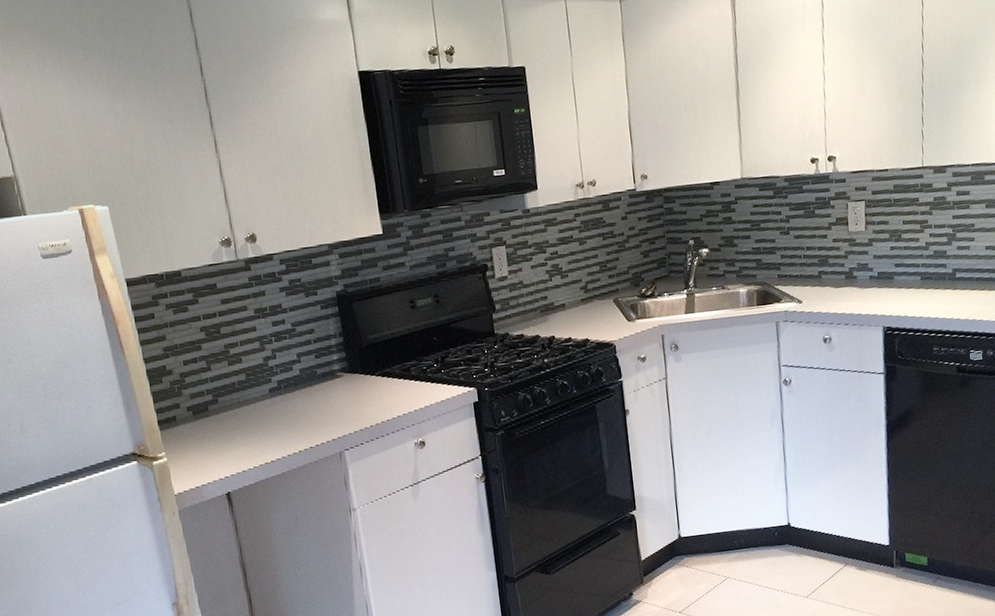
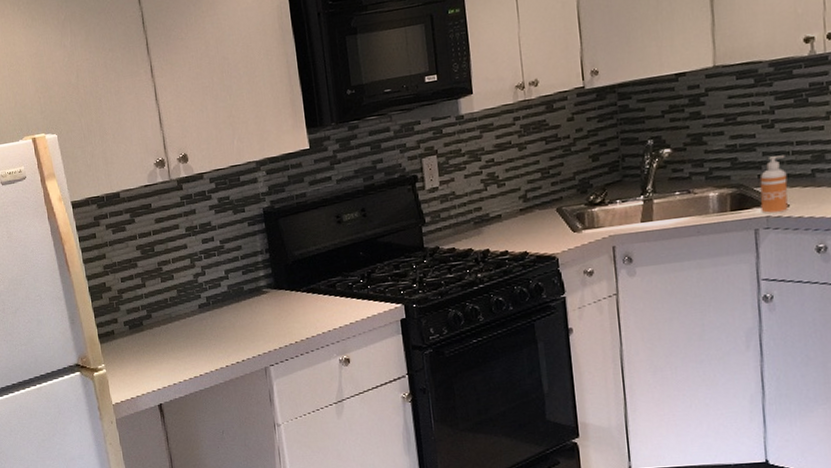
soap dispenser: none [779,258,802,309] -> present [759,155,788,215]

